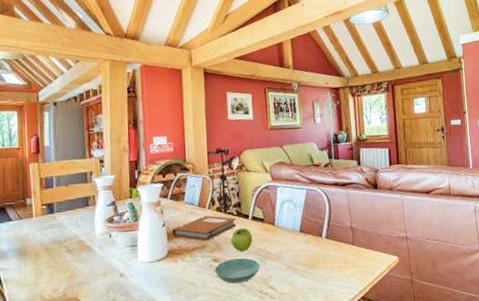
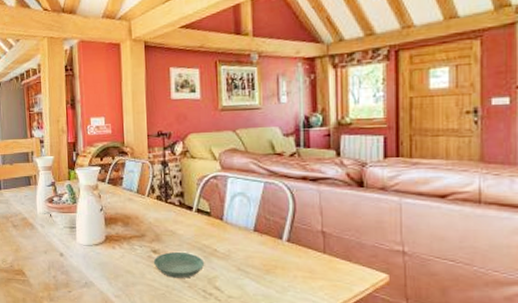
notebook: present [172,215,237,241] -> none [109,203,179,230]
fruit: present [230,228,253,251] -> none [171,220,197,245]

